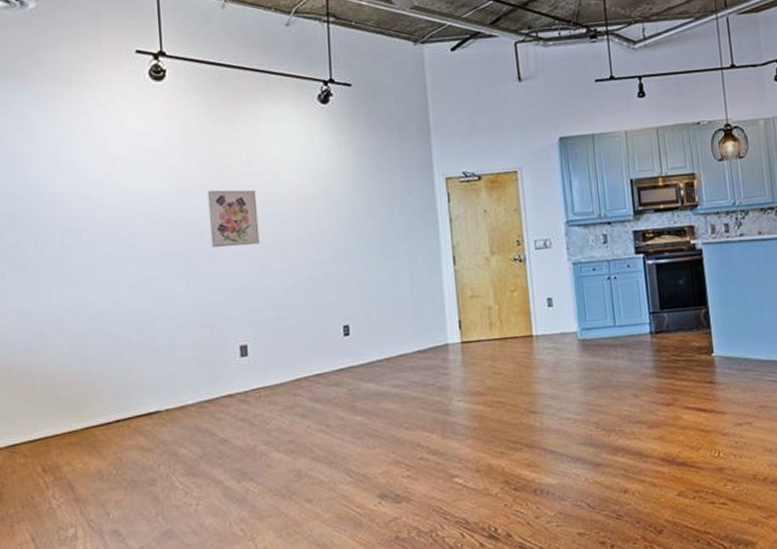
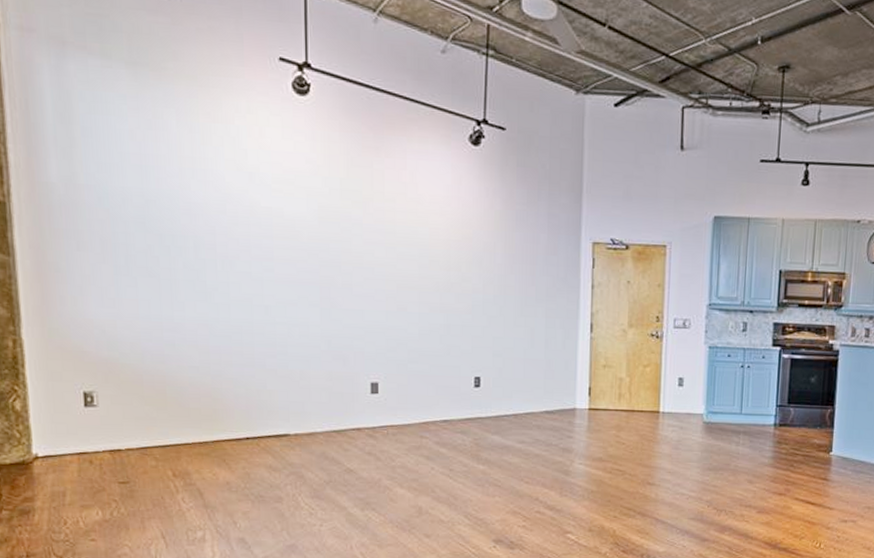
wall art: present [207,189,260,247] -> none [347,221,398,285]

